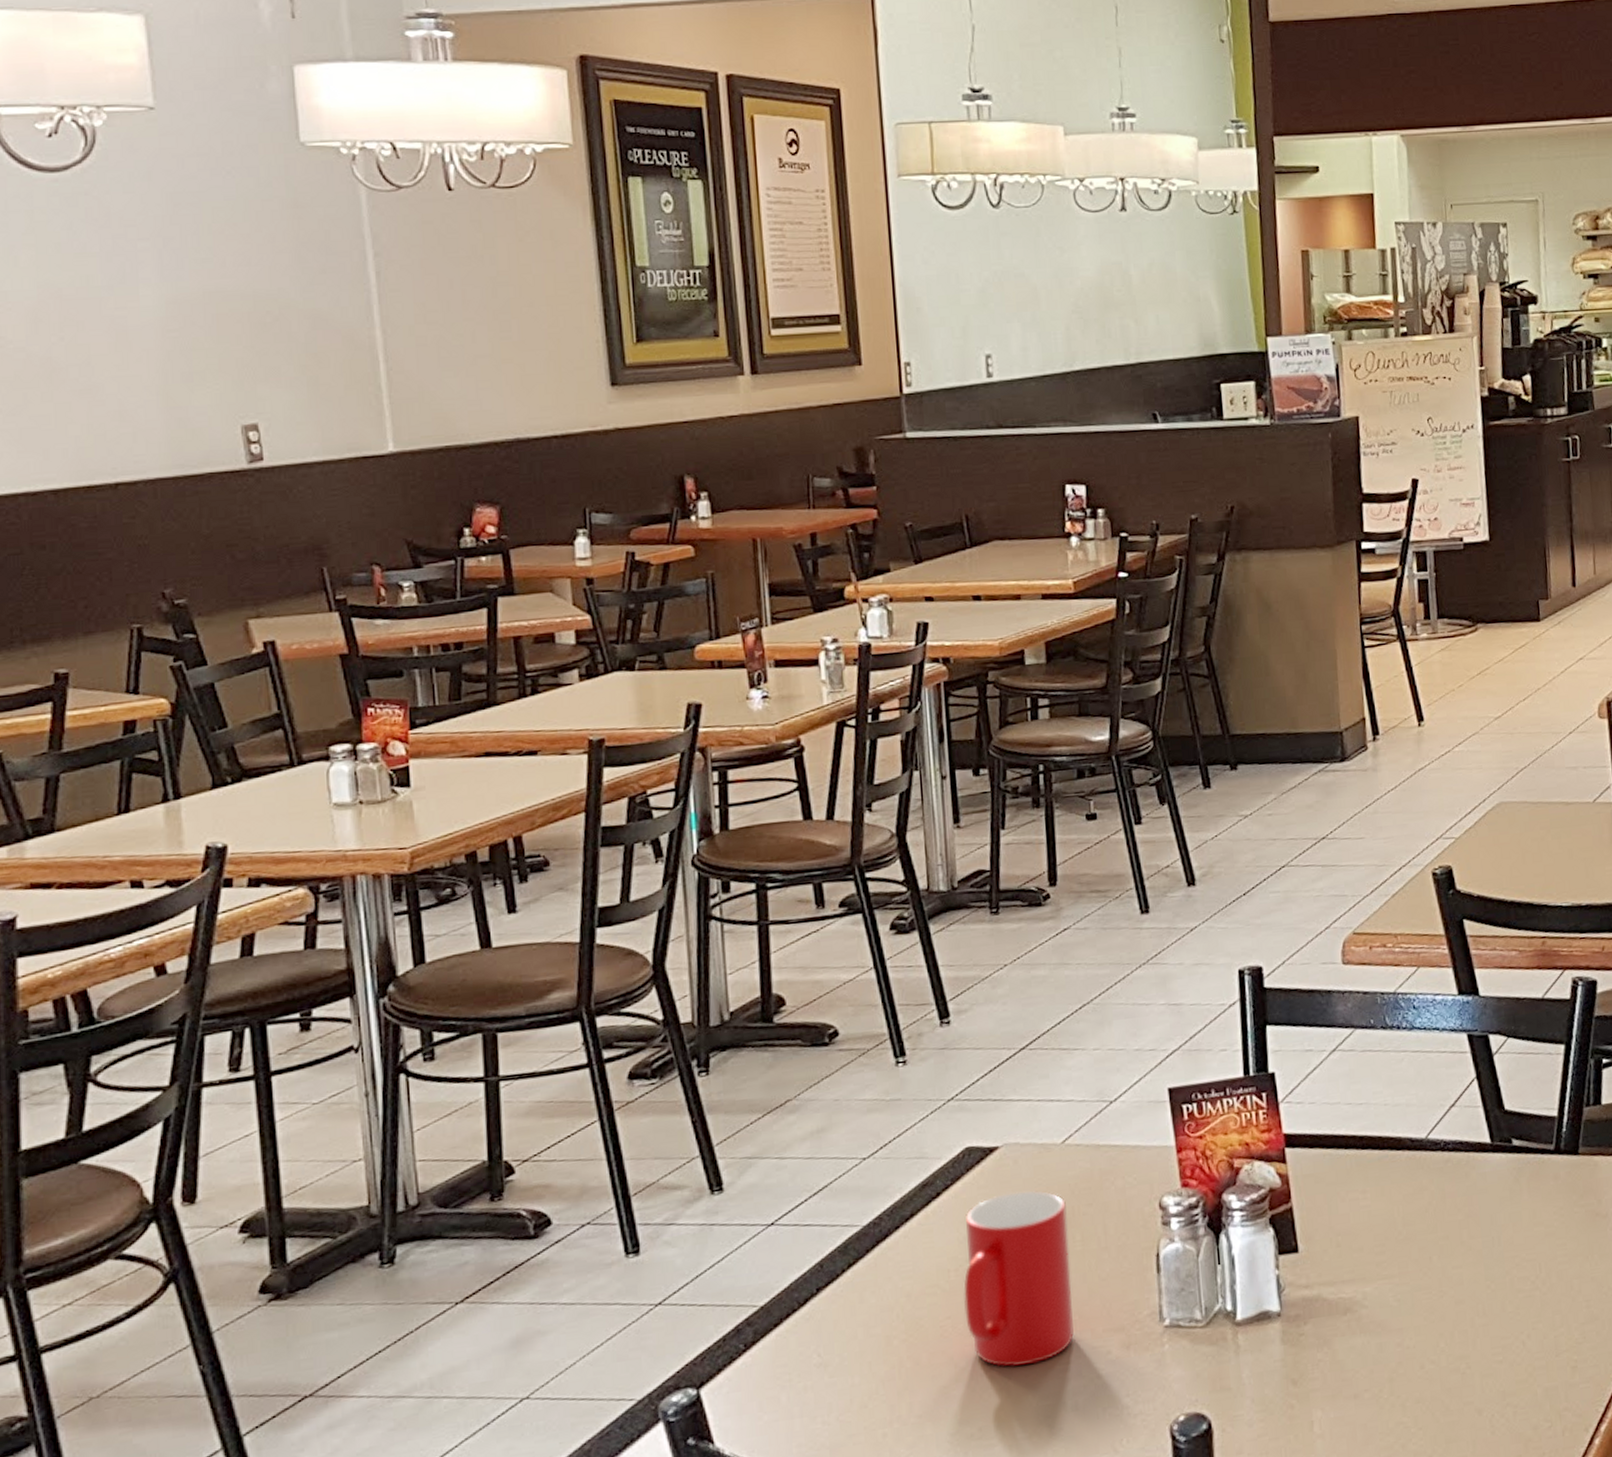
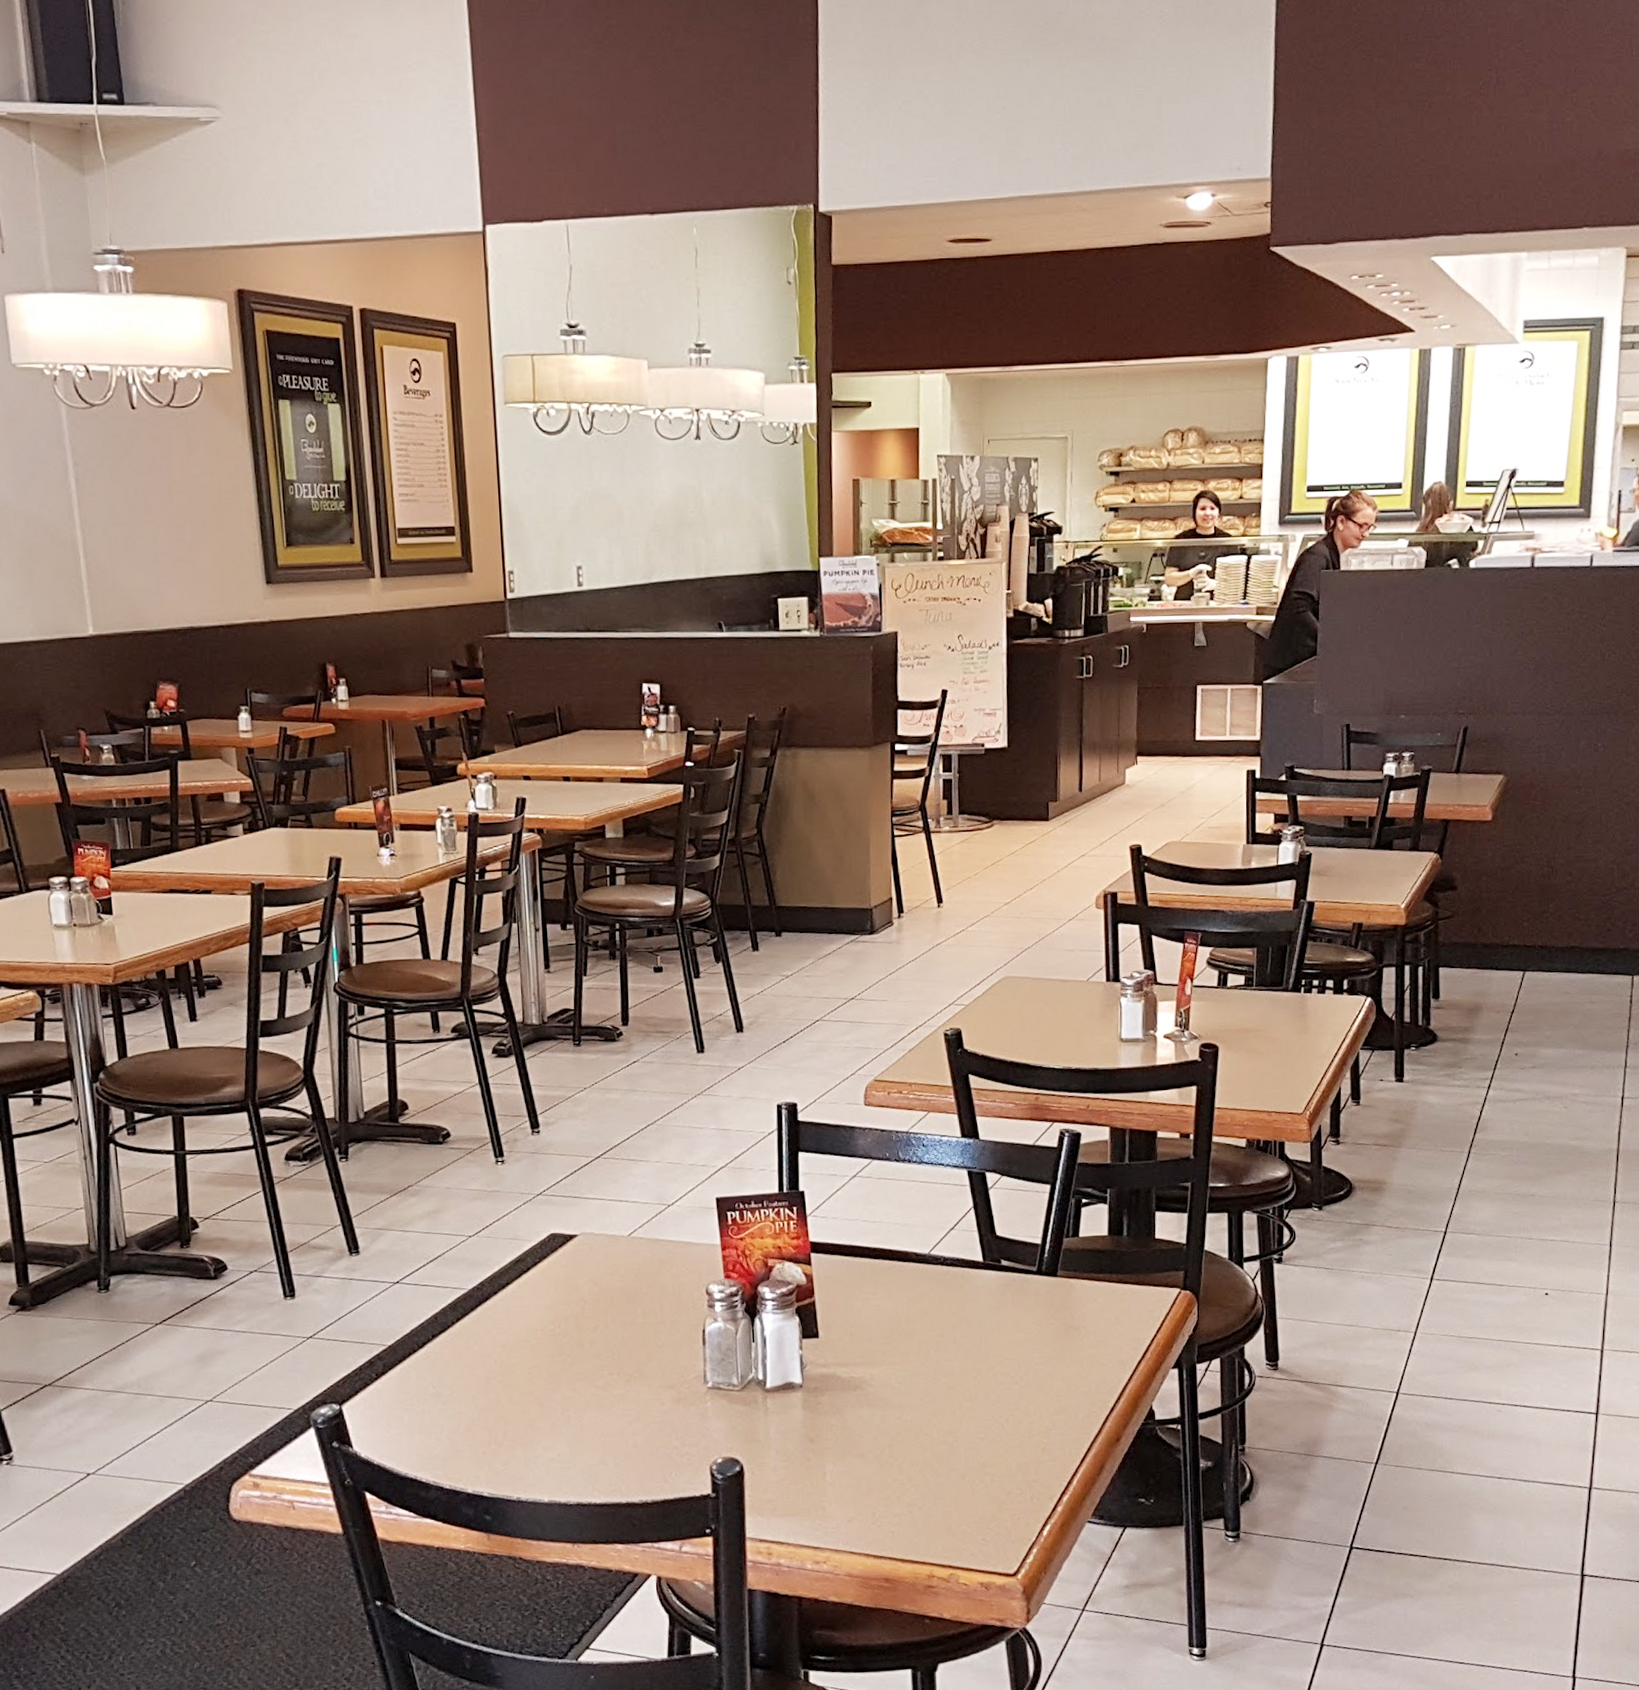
cup: present [963,1190,1074,1367] -> none [548,1271,635,1409]

